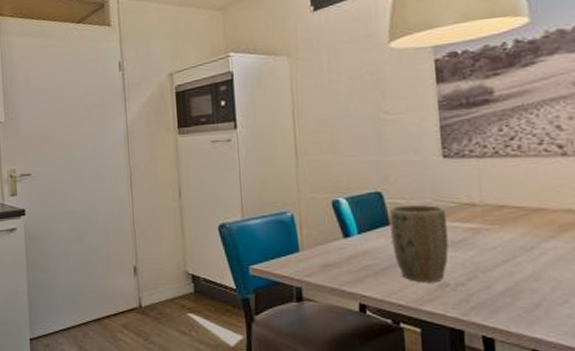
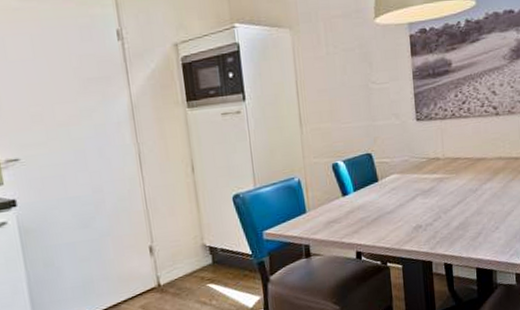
plant pot: present [389,205,449,283] -> none [377,161,421,227]

